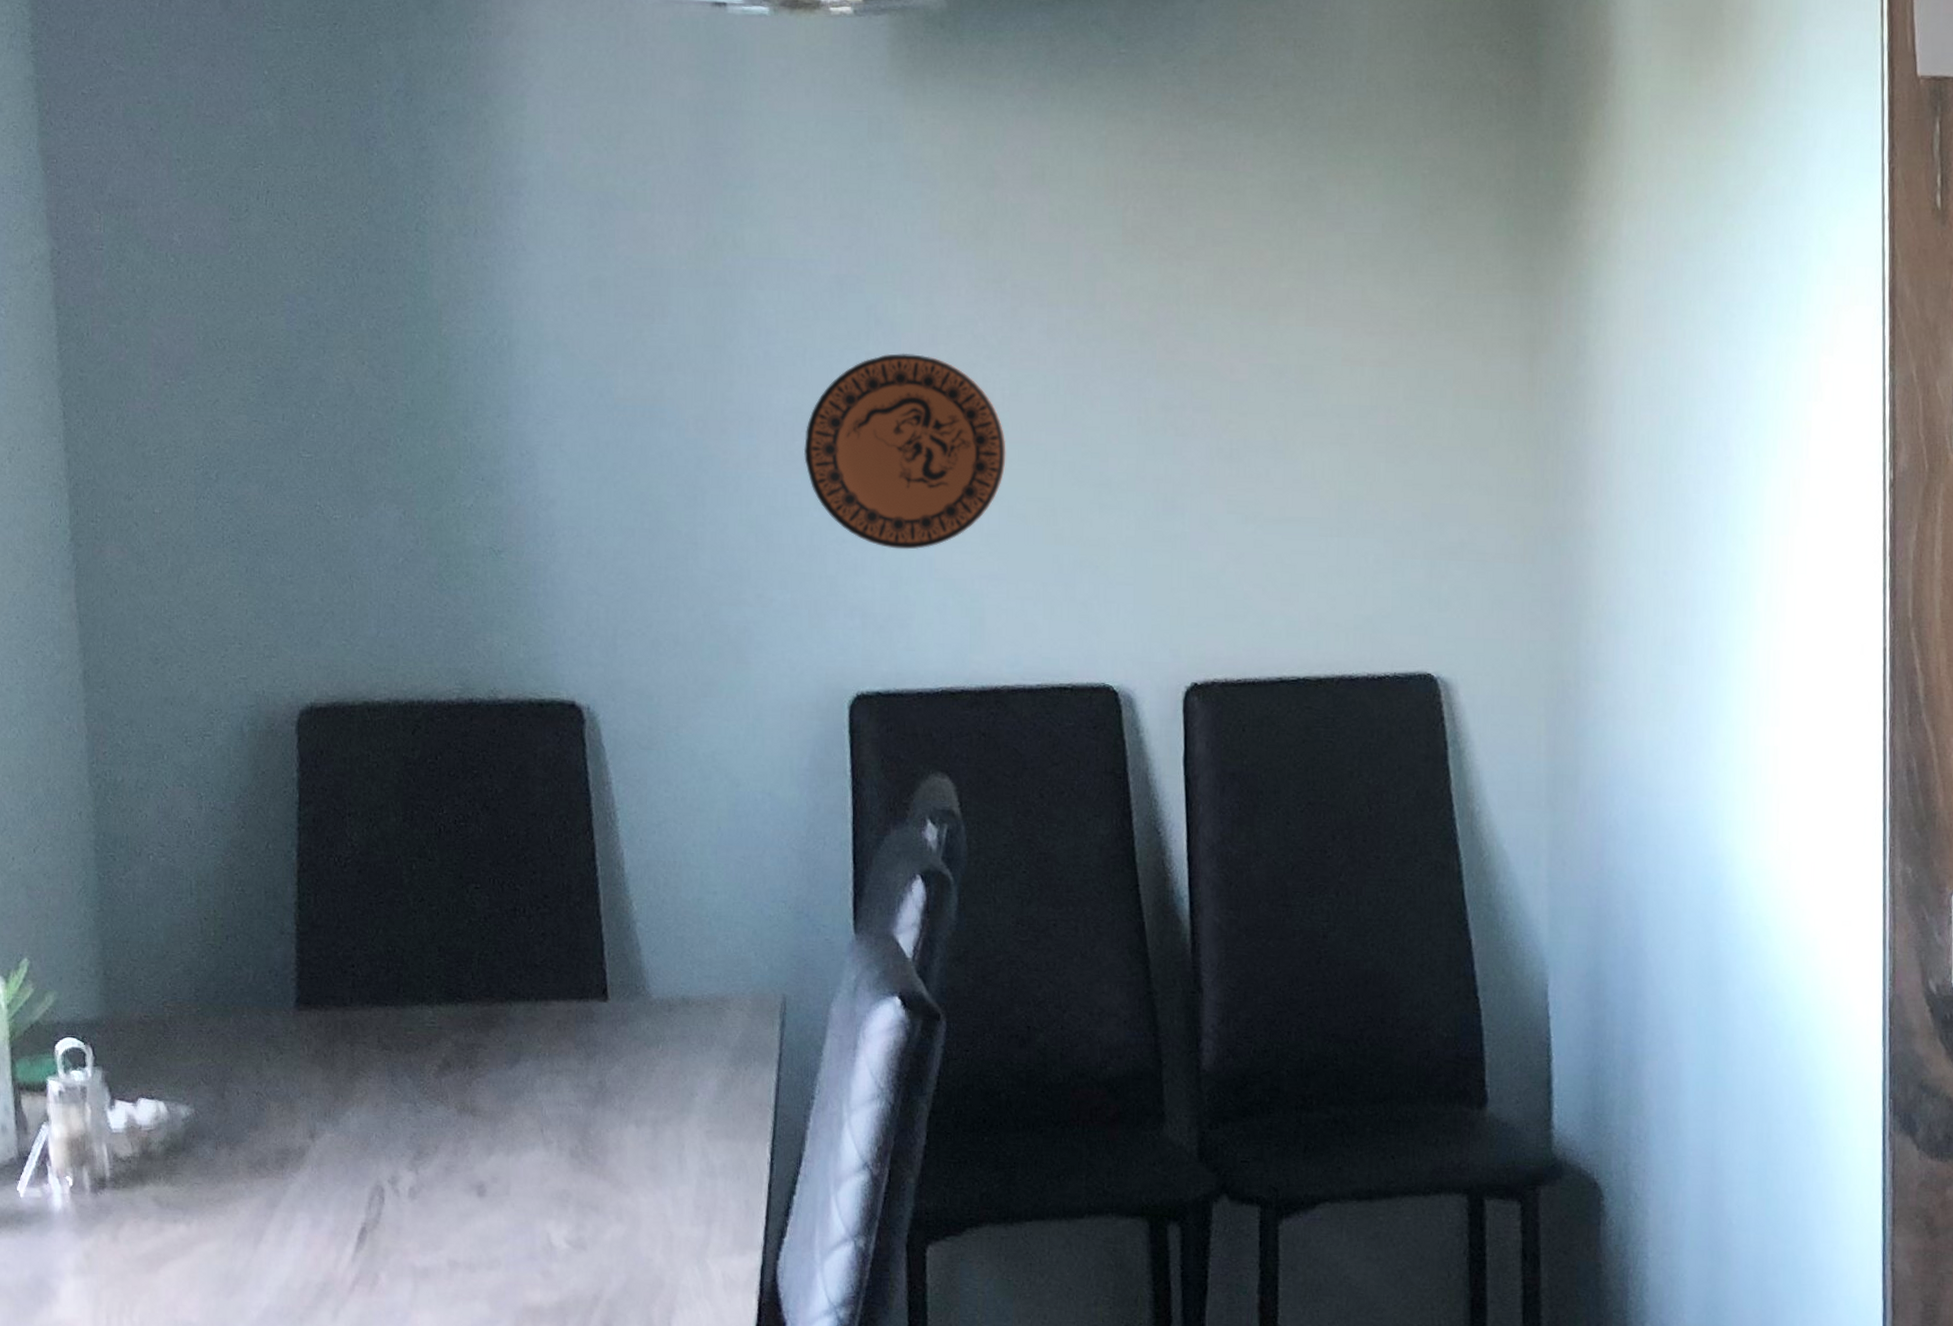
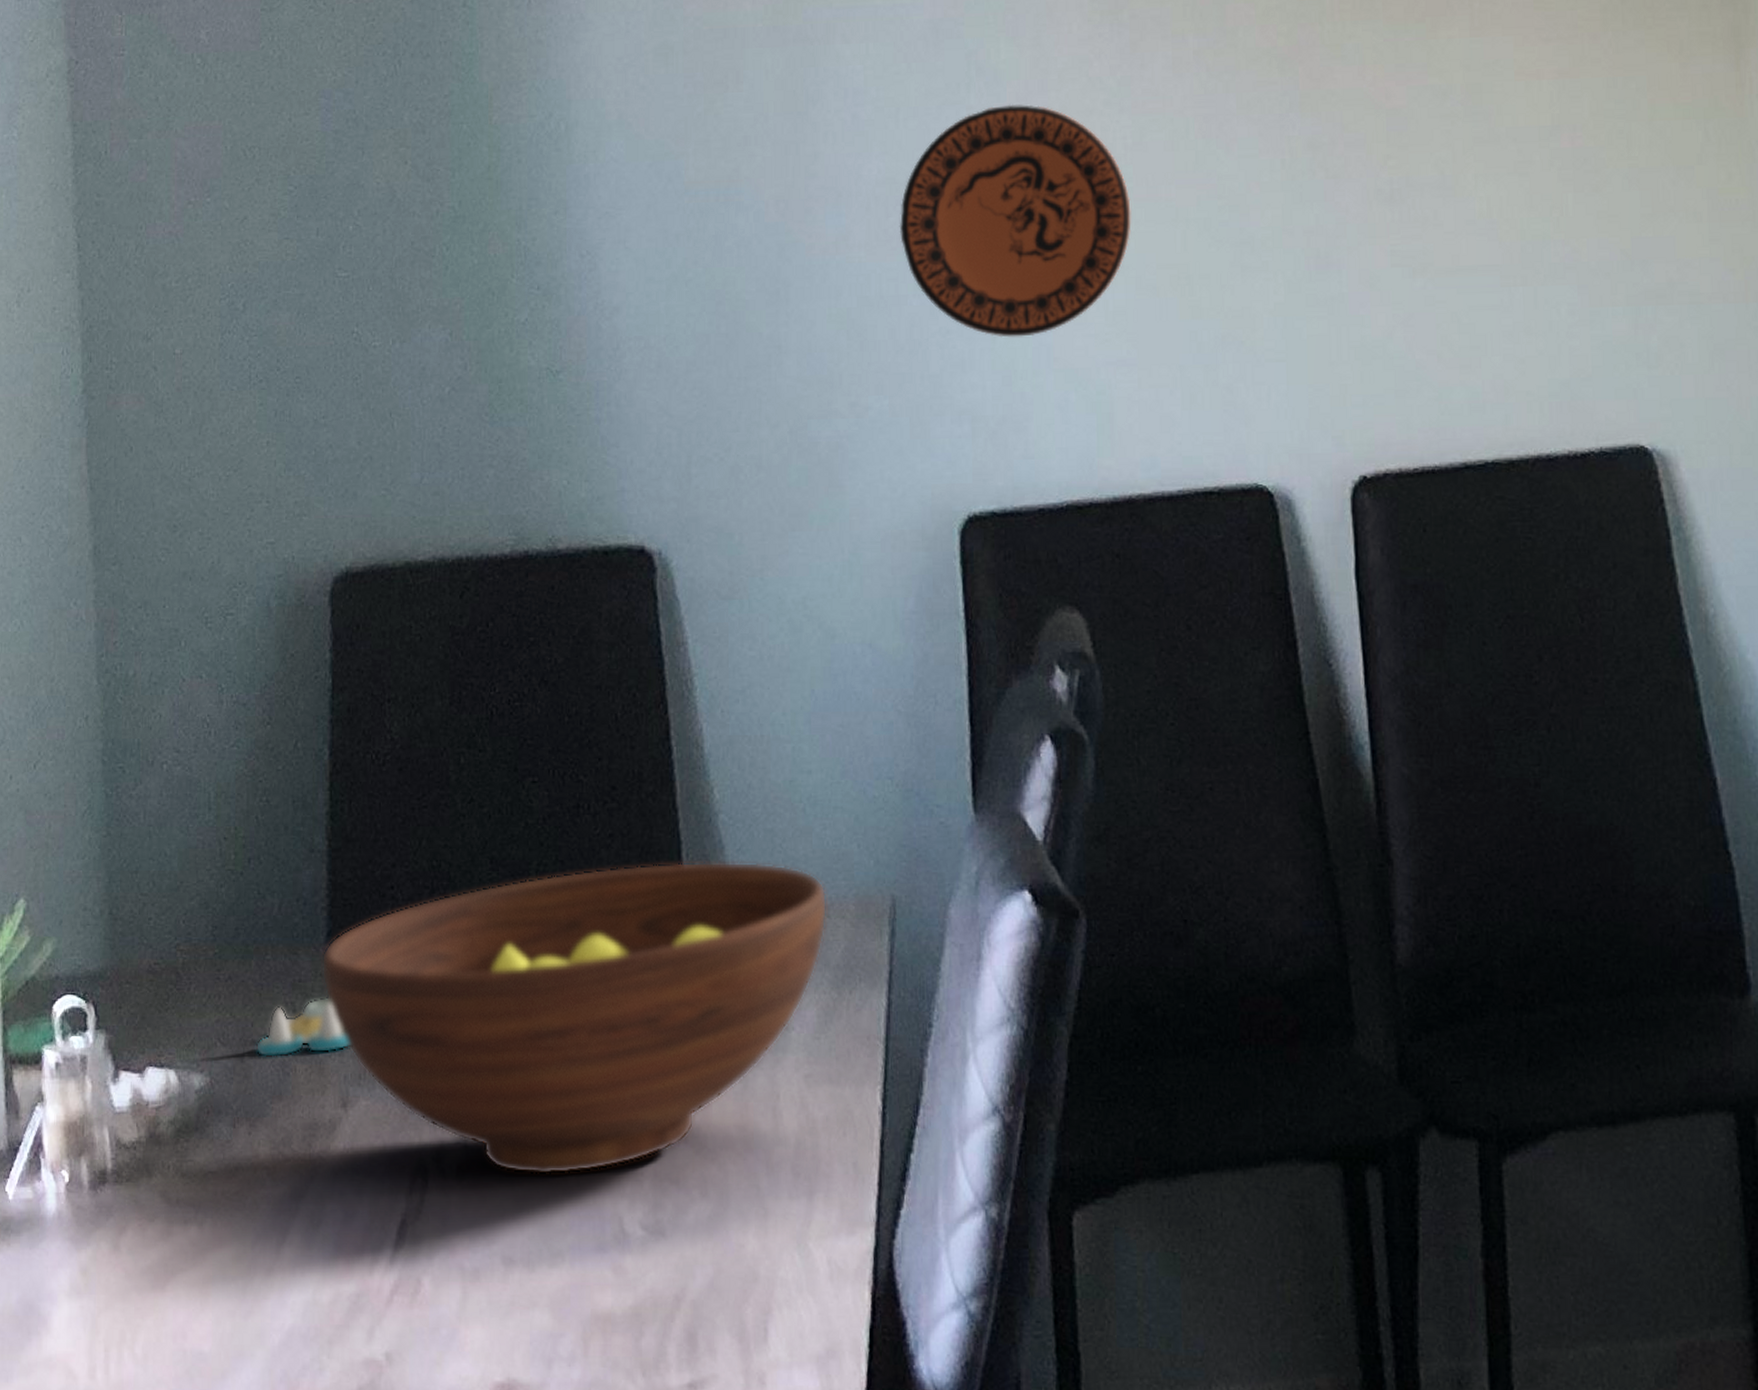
salt and pepper shaker set: none [234,1049,316,1097] -> present [255,996,349,1058]
fruit bowl: none [291,958,728,1199] -> present [321,862,828,1176]

